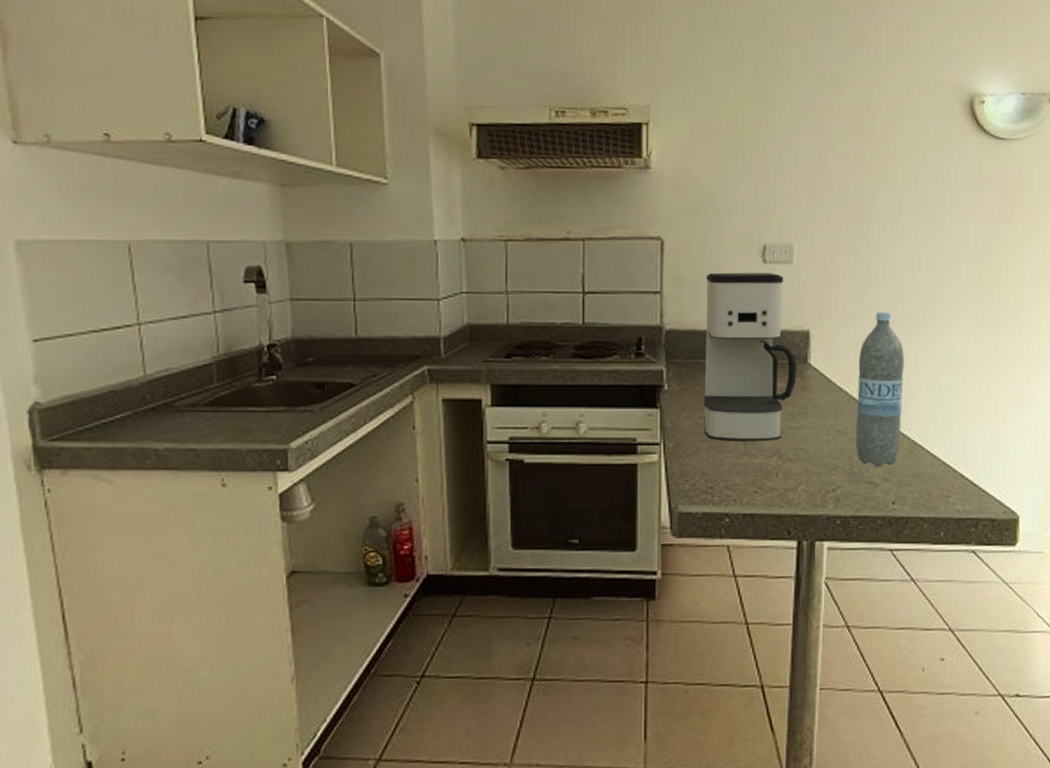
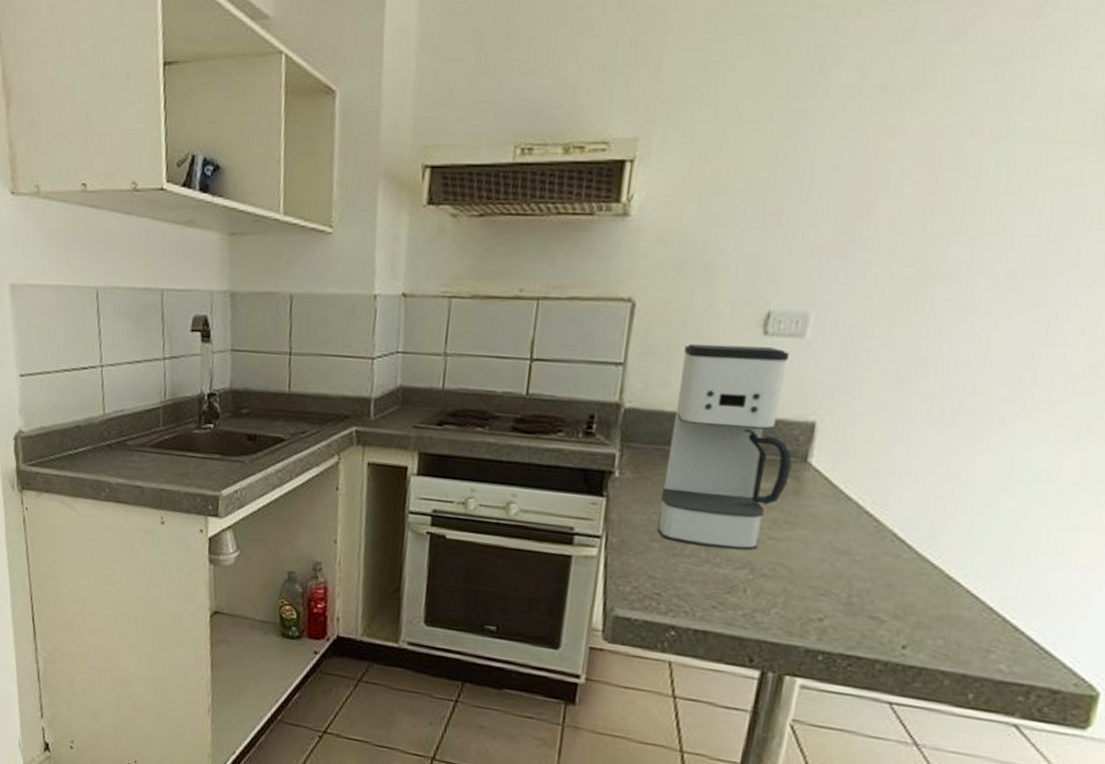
water bottle: present [856,311,904,468] -> none [859,405,953,602]

